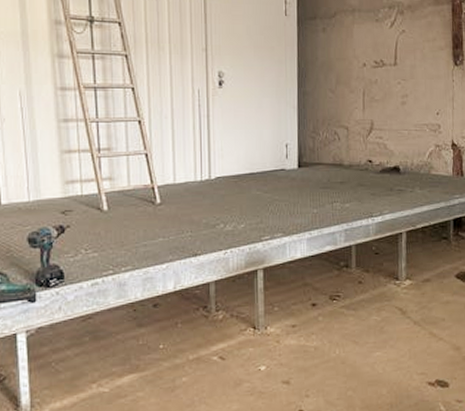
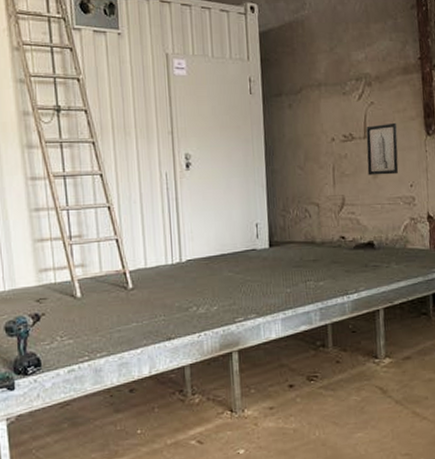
wall art: none [396,51,427,102] -> present [366,122,399,176]

